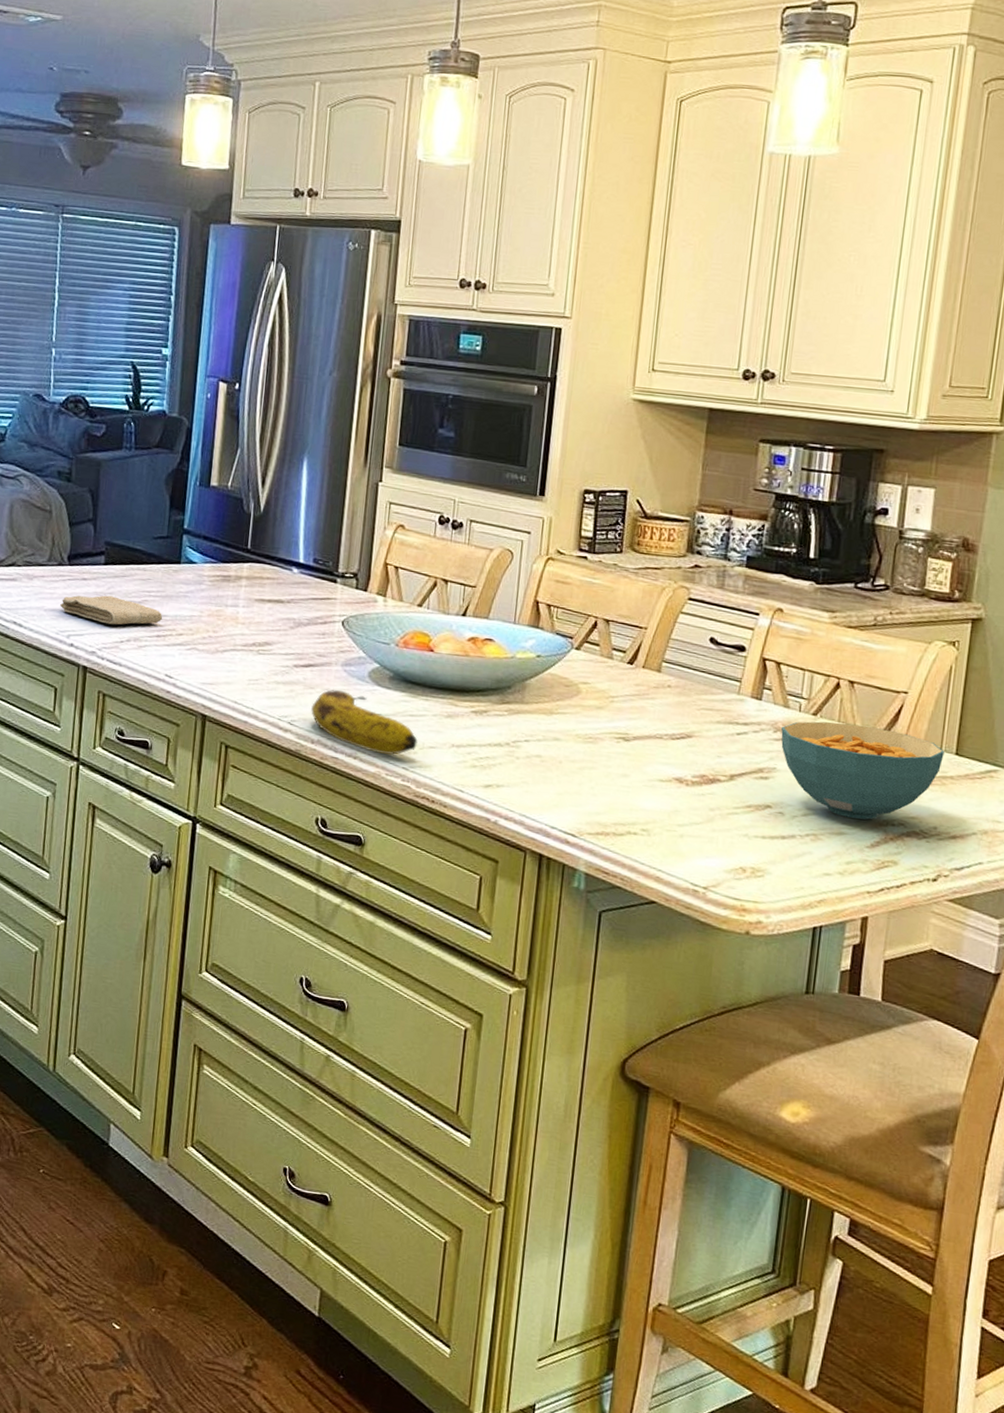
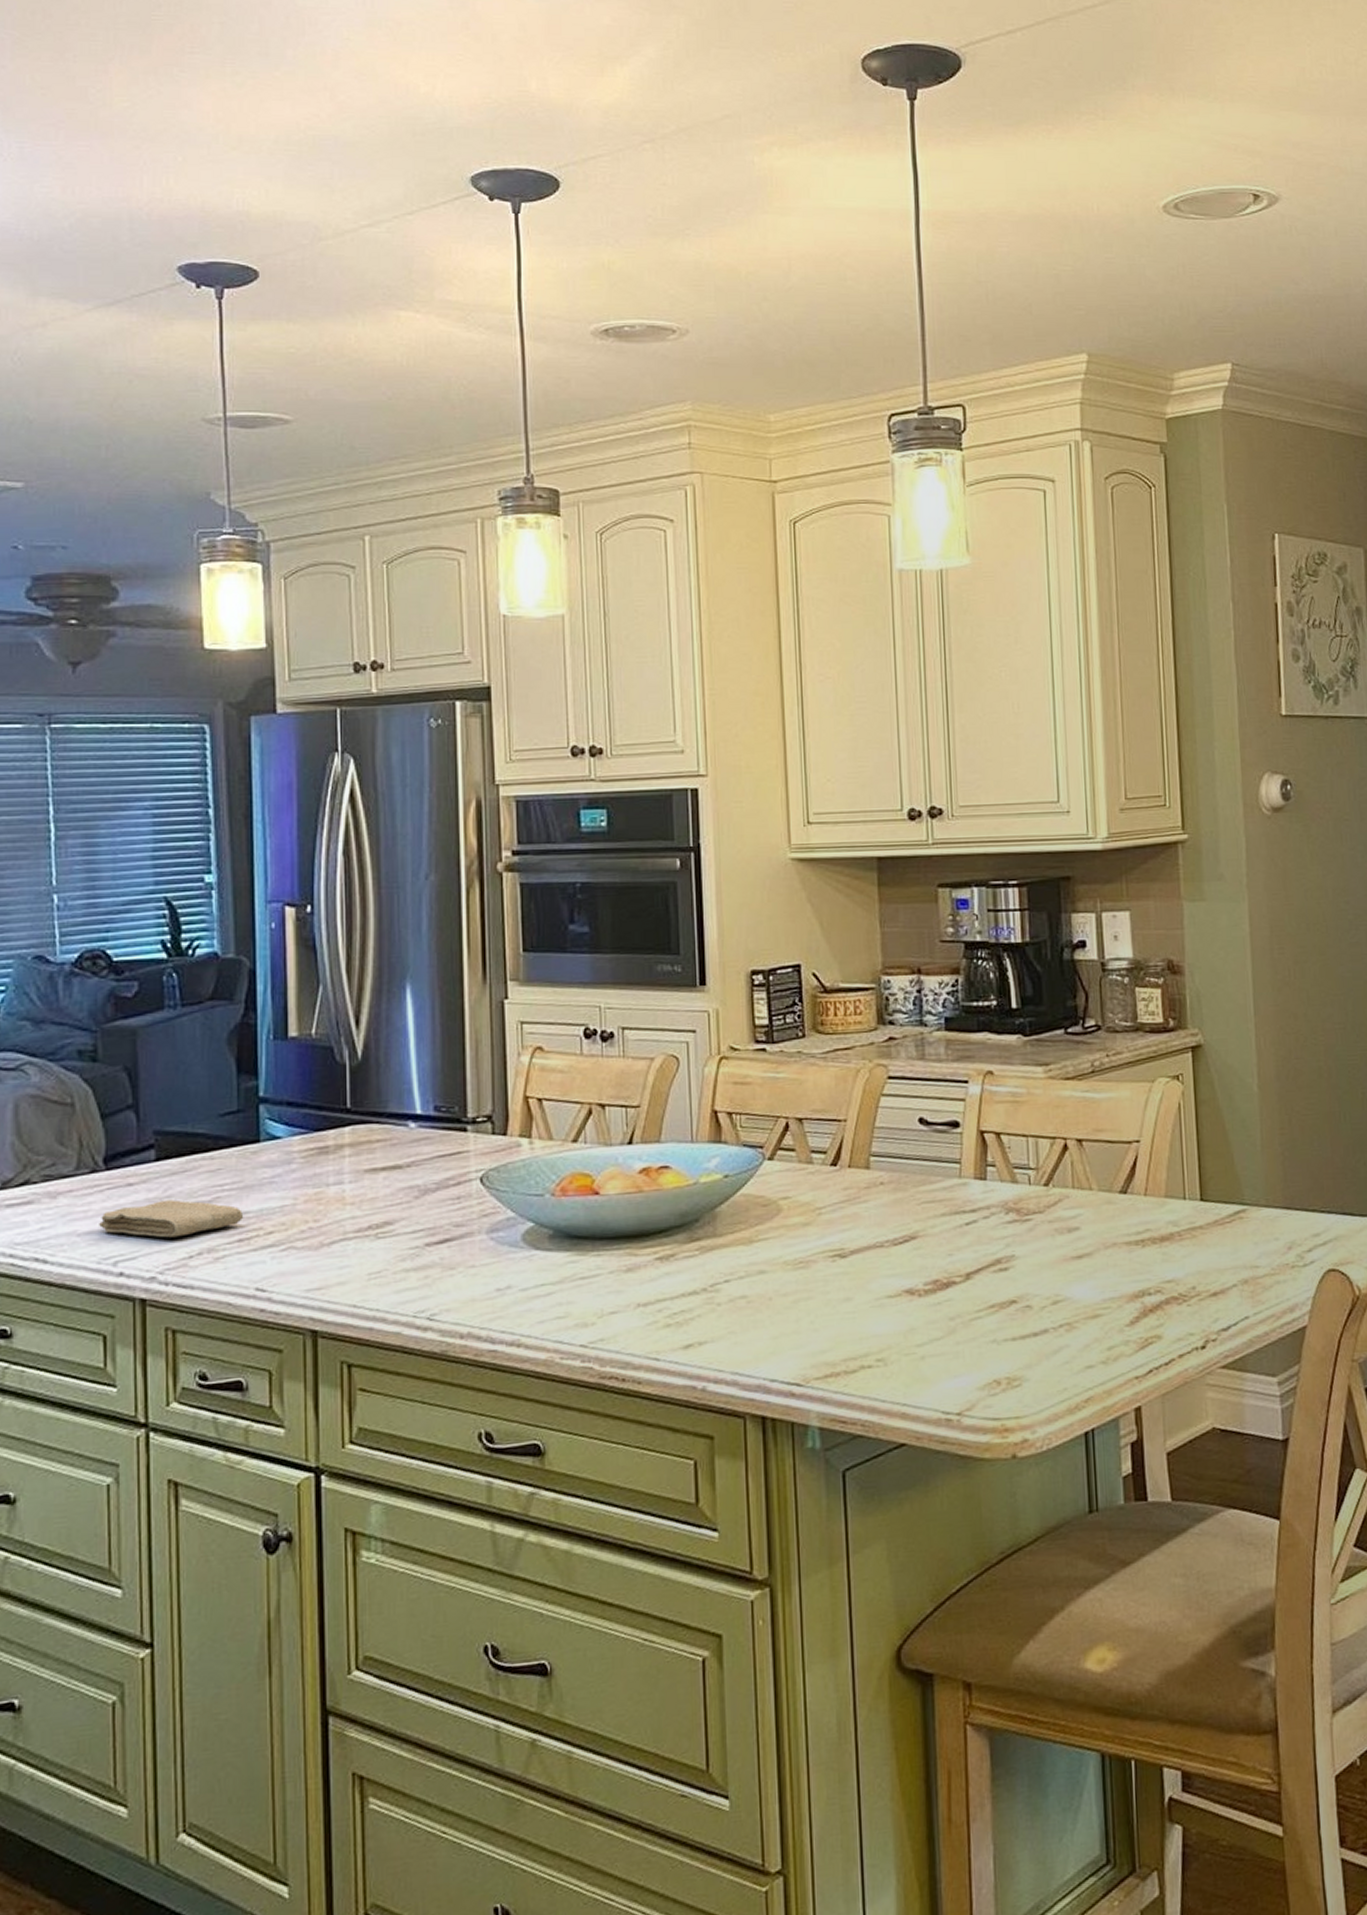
fruit: present [311,690,418,755] -> none [455,1264,595,1334]
cereal bowl: present [781,721,944,820] -> none [1013,1186,1189,1296]

